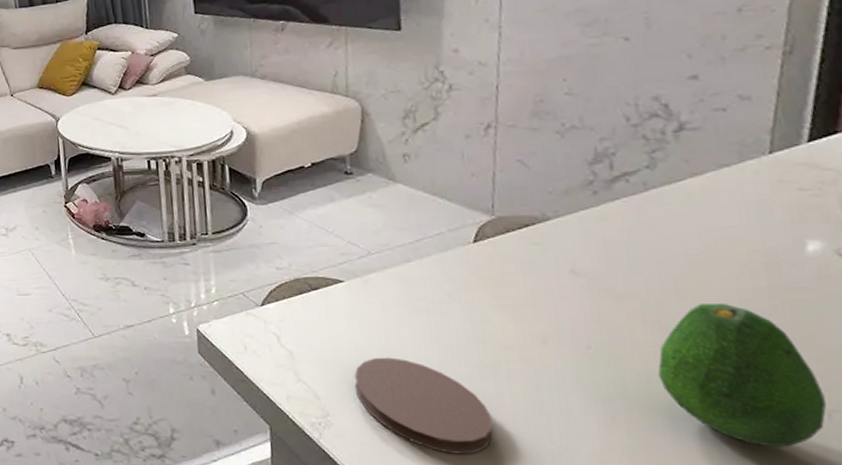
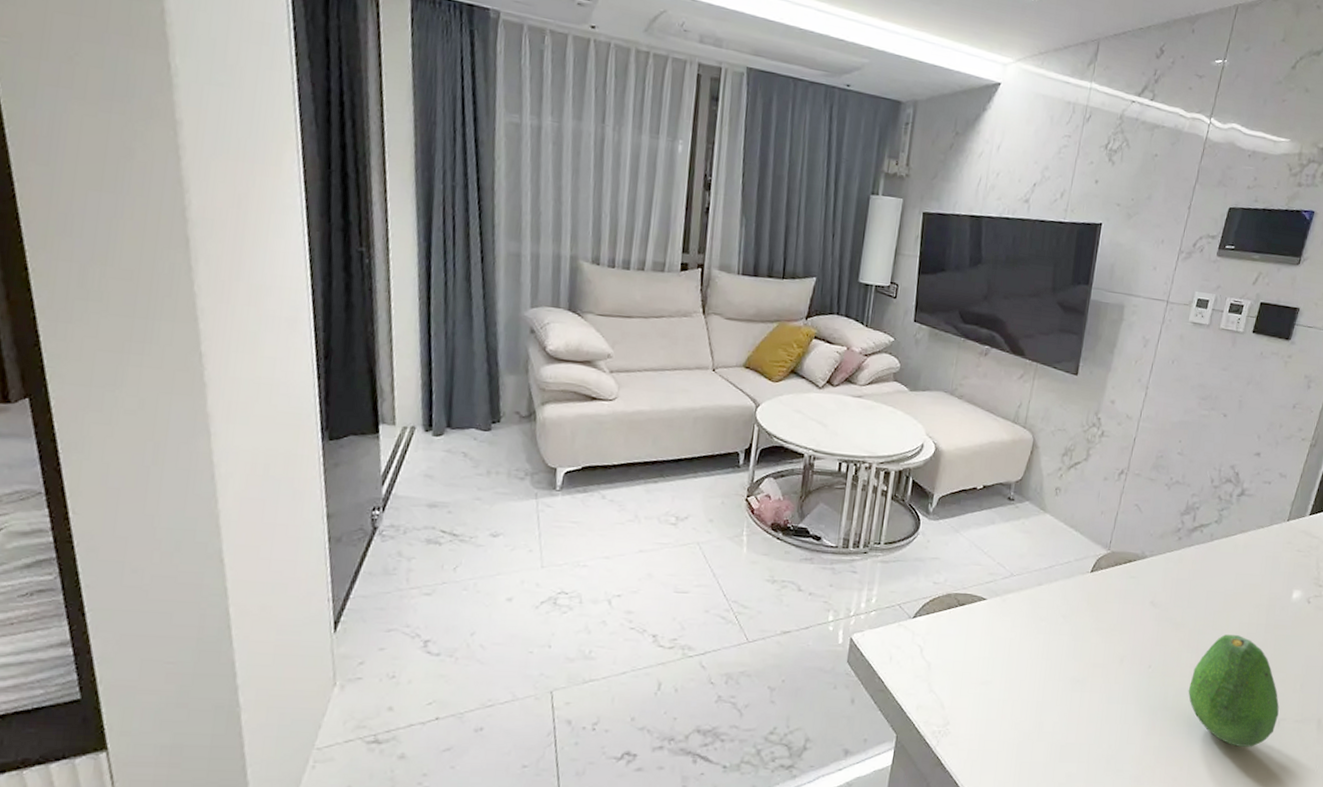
coaster: present [354,357,493,455] -> none [974,670,1072,758]

